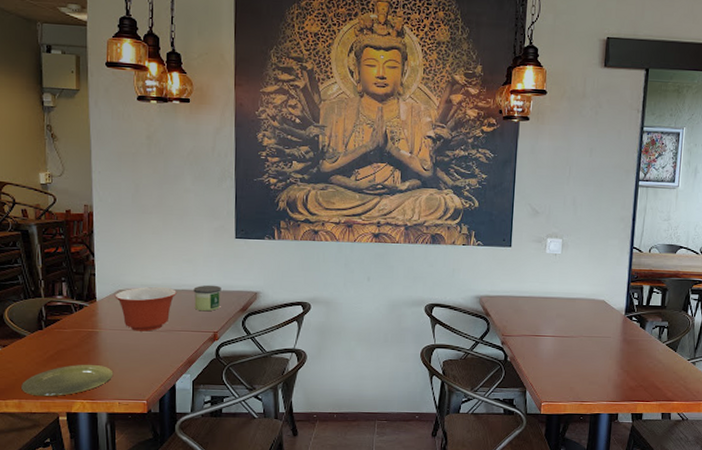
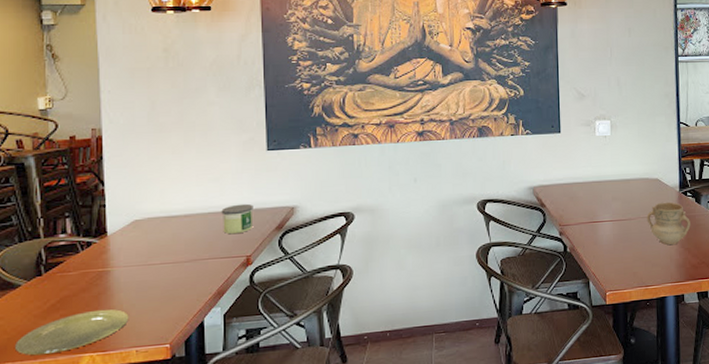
mixing bowl: present [115,287,178,332] -> none [129,212,204,265]
mug: none [588,323,633,365] -> present [646,201,691,245]

